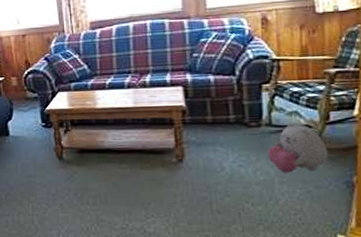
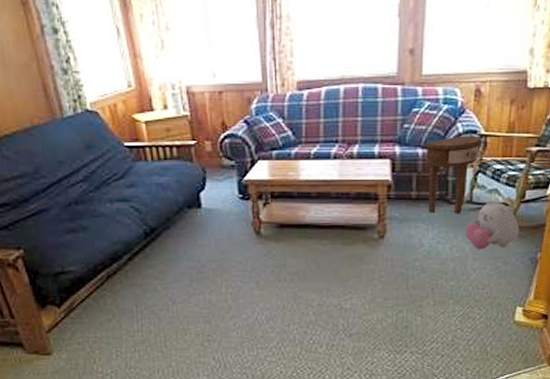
side table: none [215,59,274,137] -> present [424,134,481,214]

